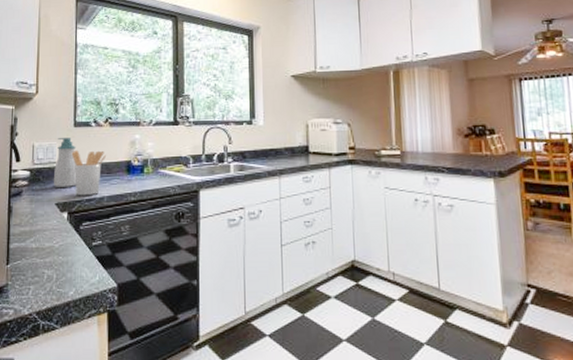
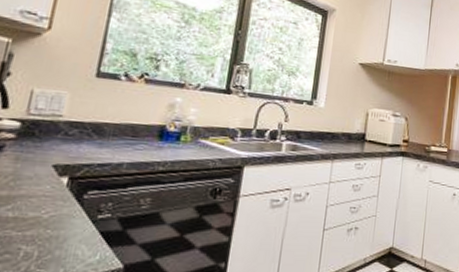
soap bottle: present [53,138,77,187] -> none [53,87,95,148]
utensil holder: present [71,149,106,196] -> none [84,104,134,160]

